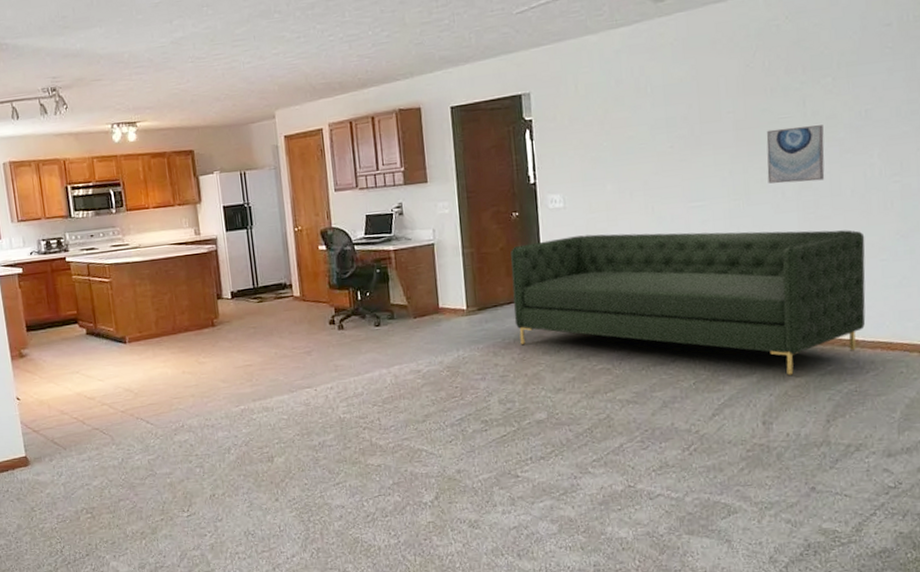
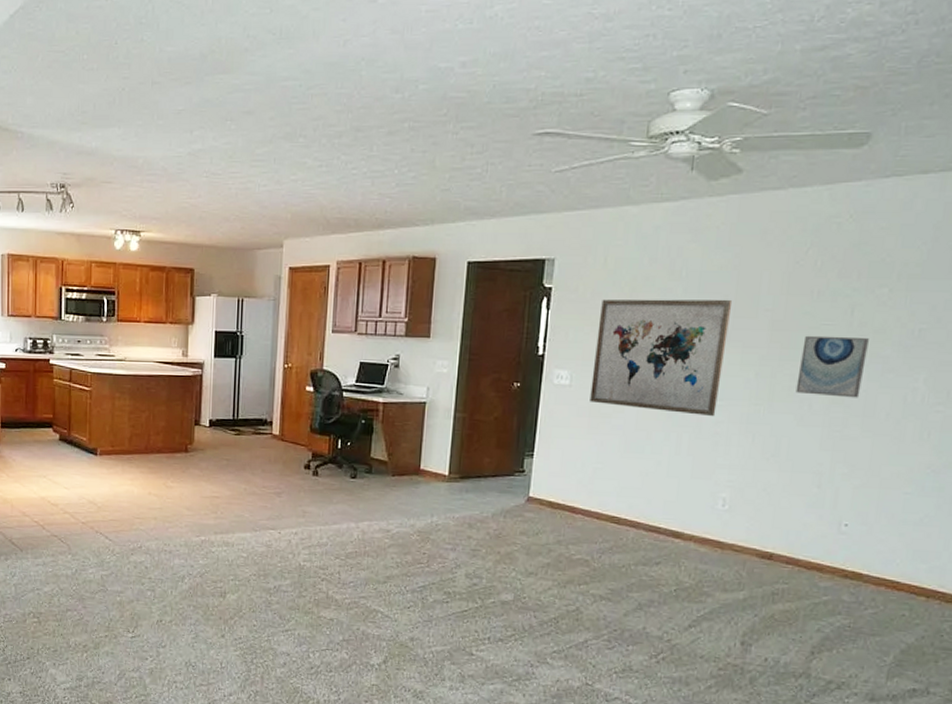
sofa: present [510,229,866,376] -> none [496,416,892,599]
wall art: none [579,107,701,221] -> present [590,299,733,417]

